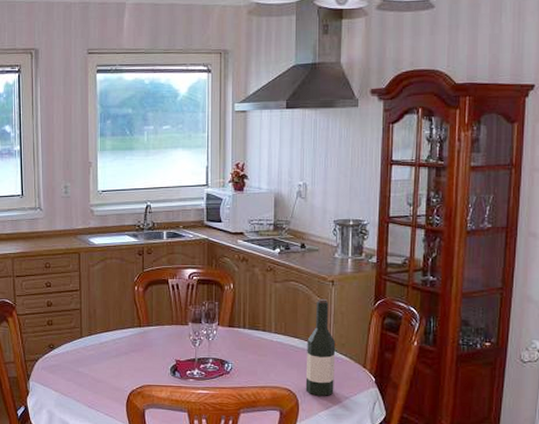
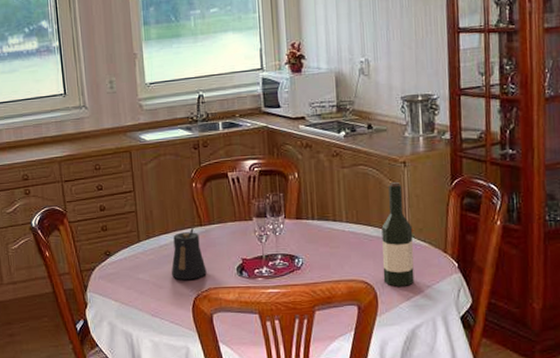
kettle: none [109,328,142,376] -> present [171,228,207,280]

